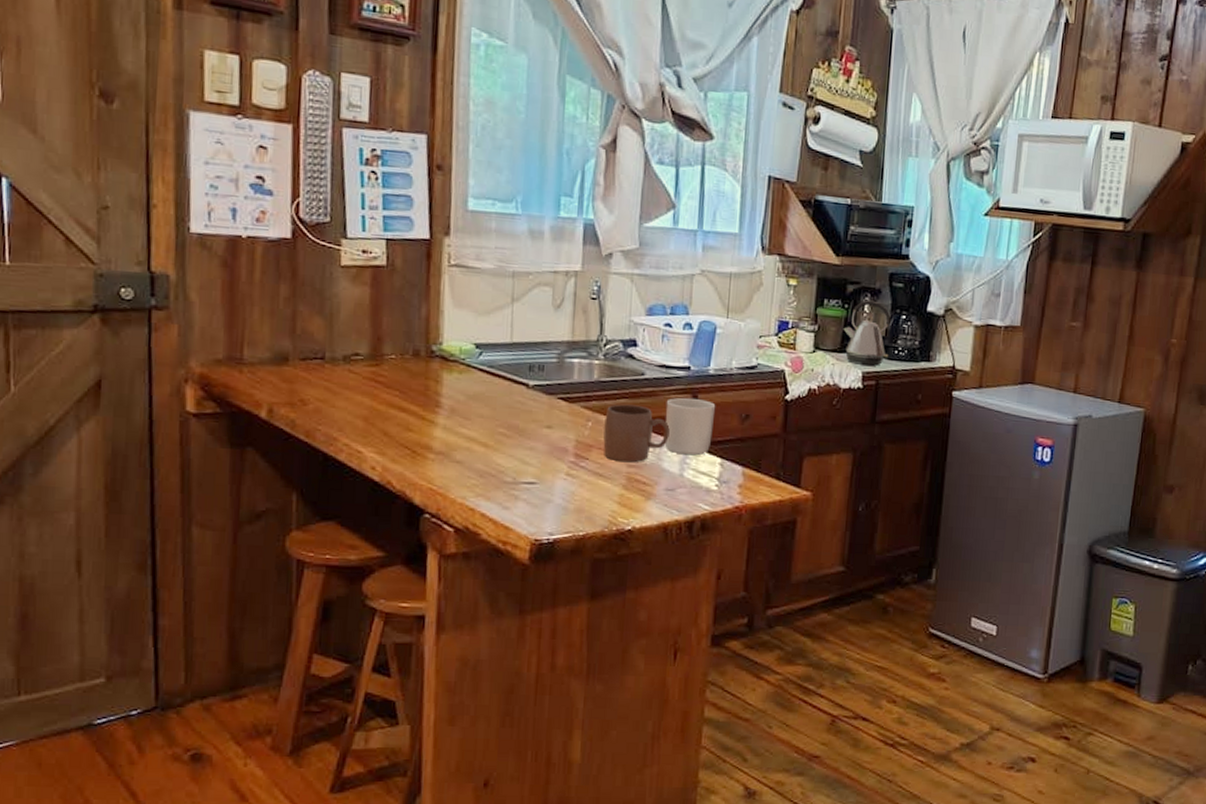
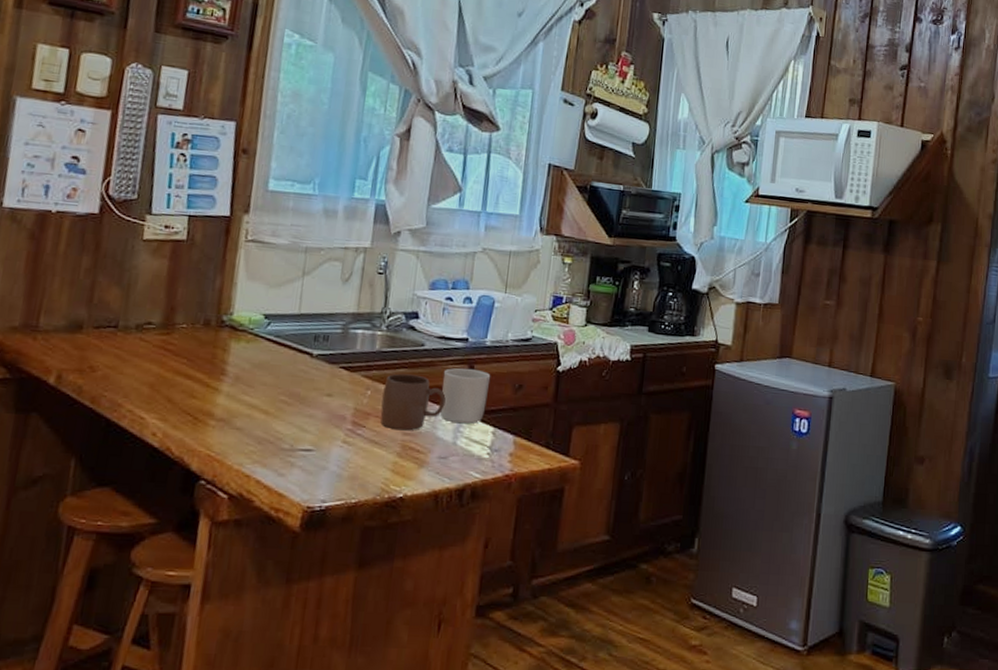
kettle: present [843,300,891,366] -> none [613,278,658,340]

